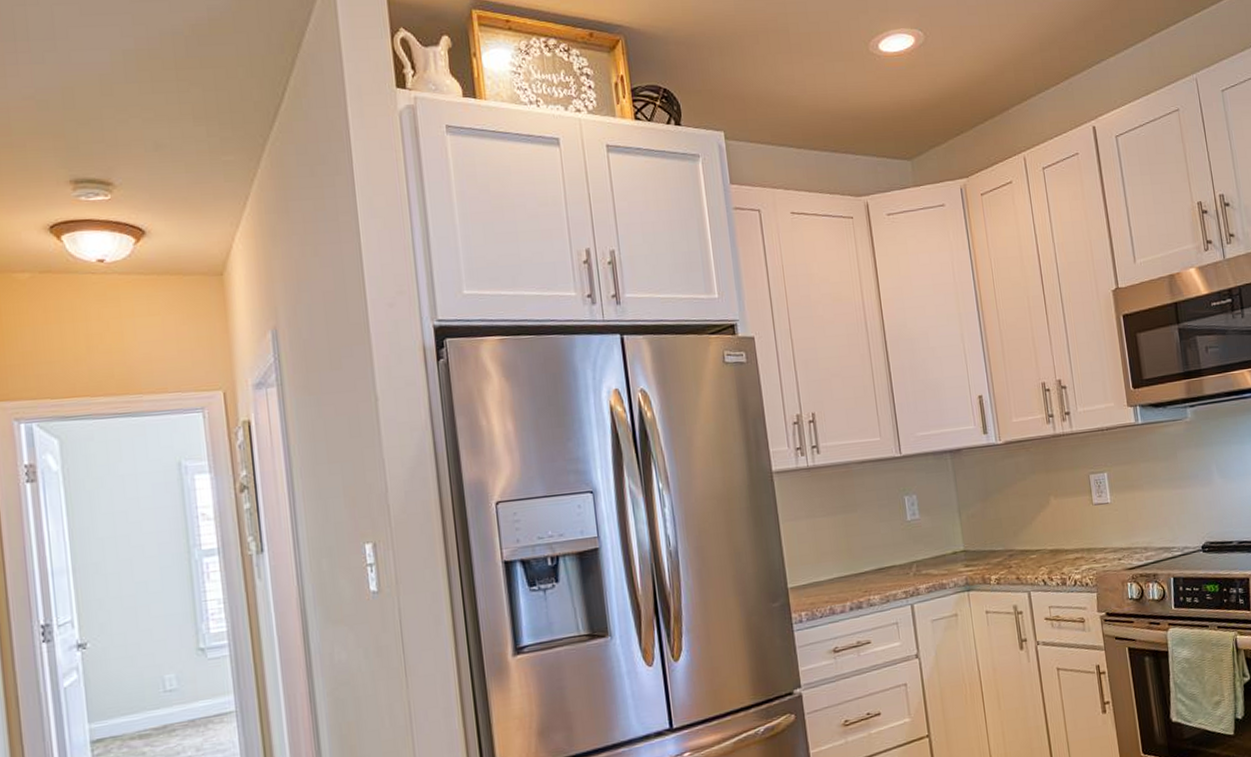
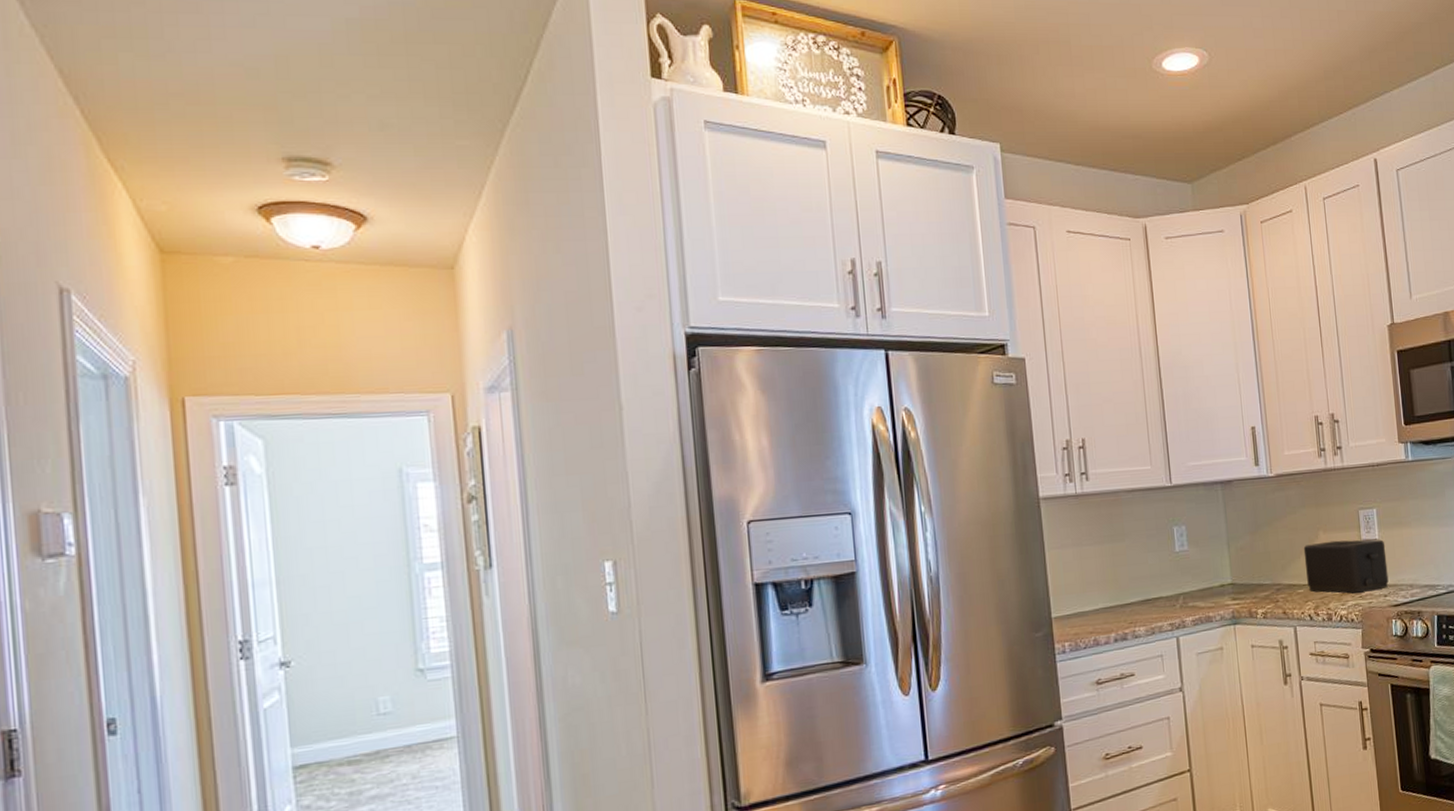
toaster: none [1034,503,1123,558] -> present [1303,539,1389,594]

